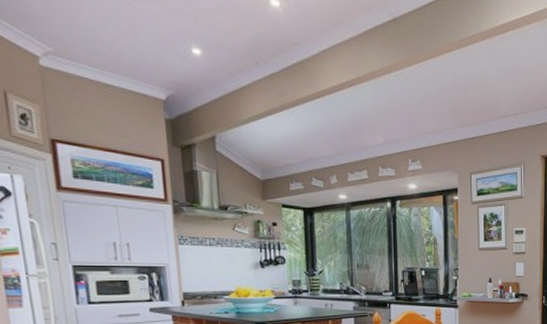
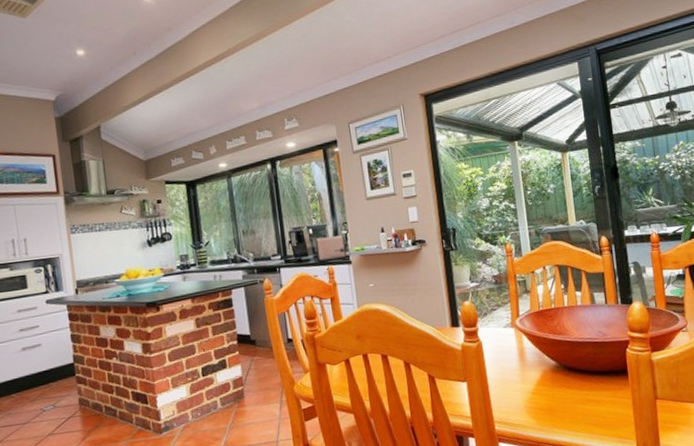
toaster: none [426,280,455,304] -> present [314,235,347,263]

